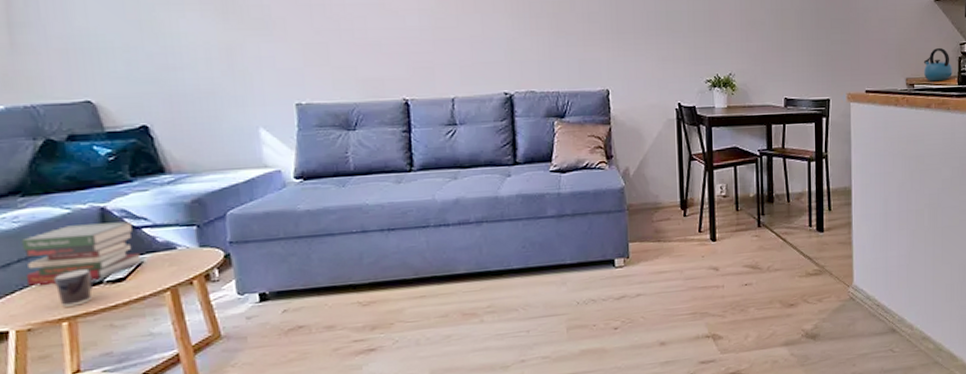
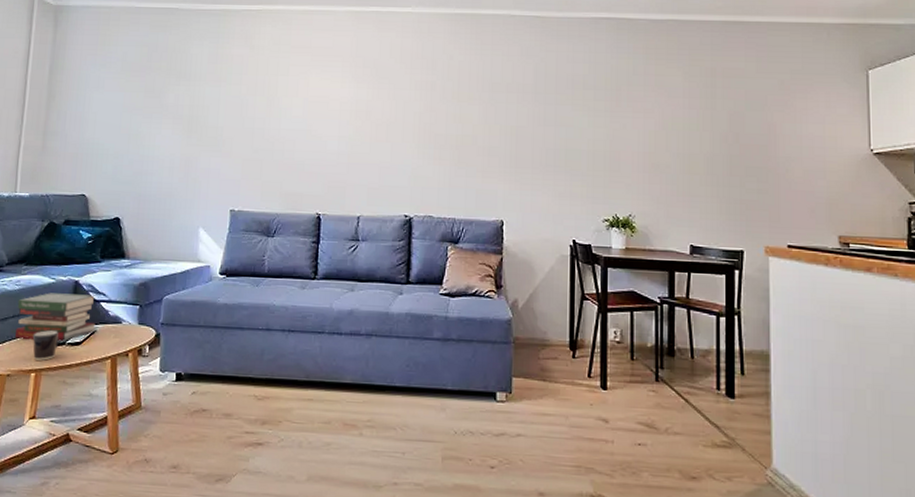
kettle: present [923,47,953,82] -> none [861,205,901,243]

